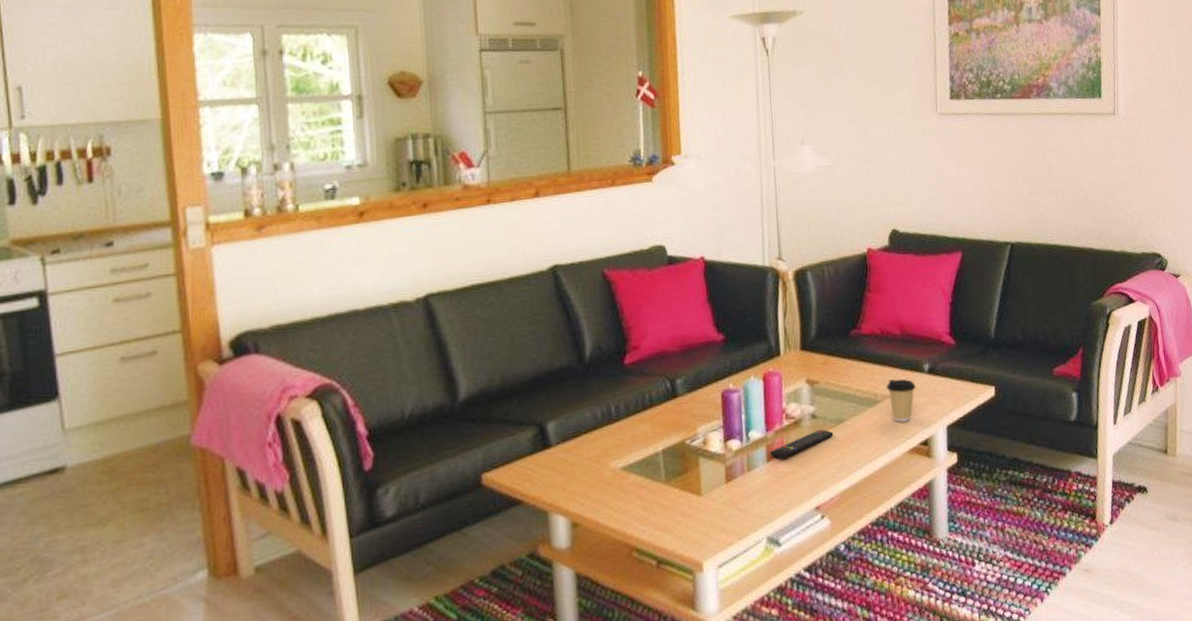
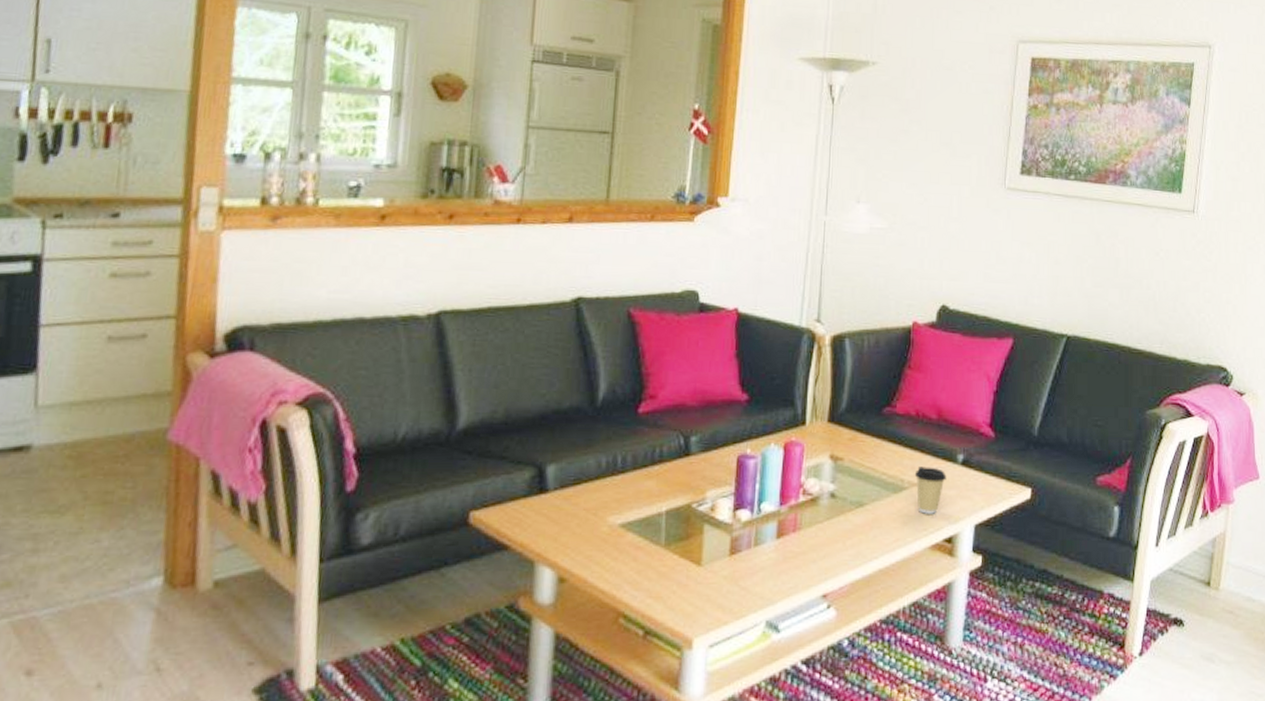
remote control: present [770,429,834,459] -> none [781,511,852,537]

